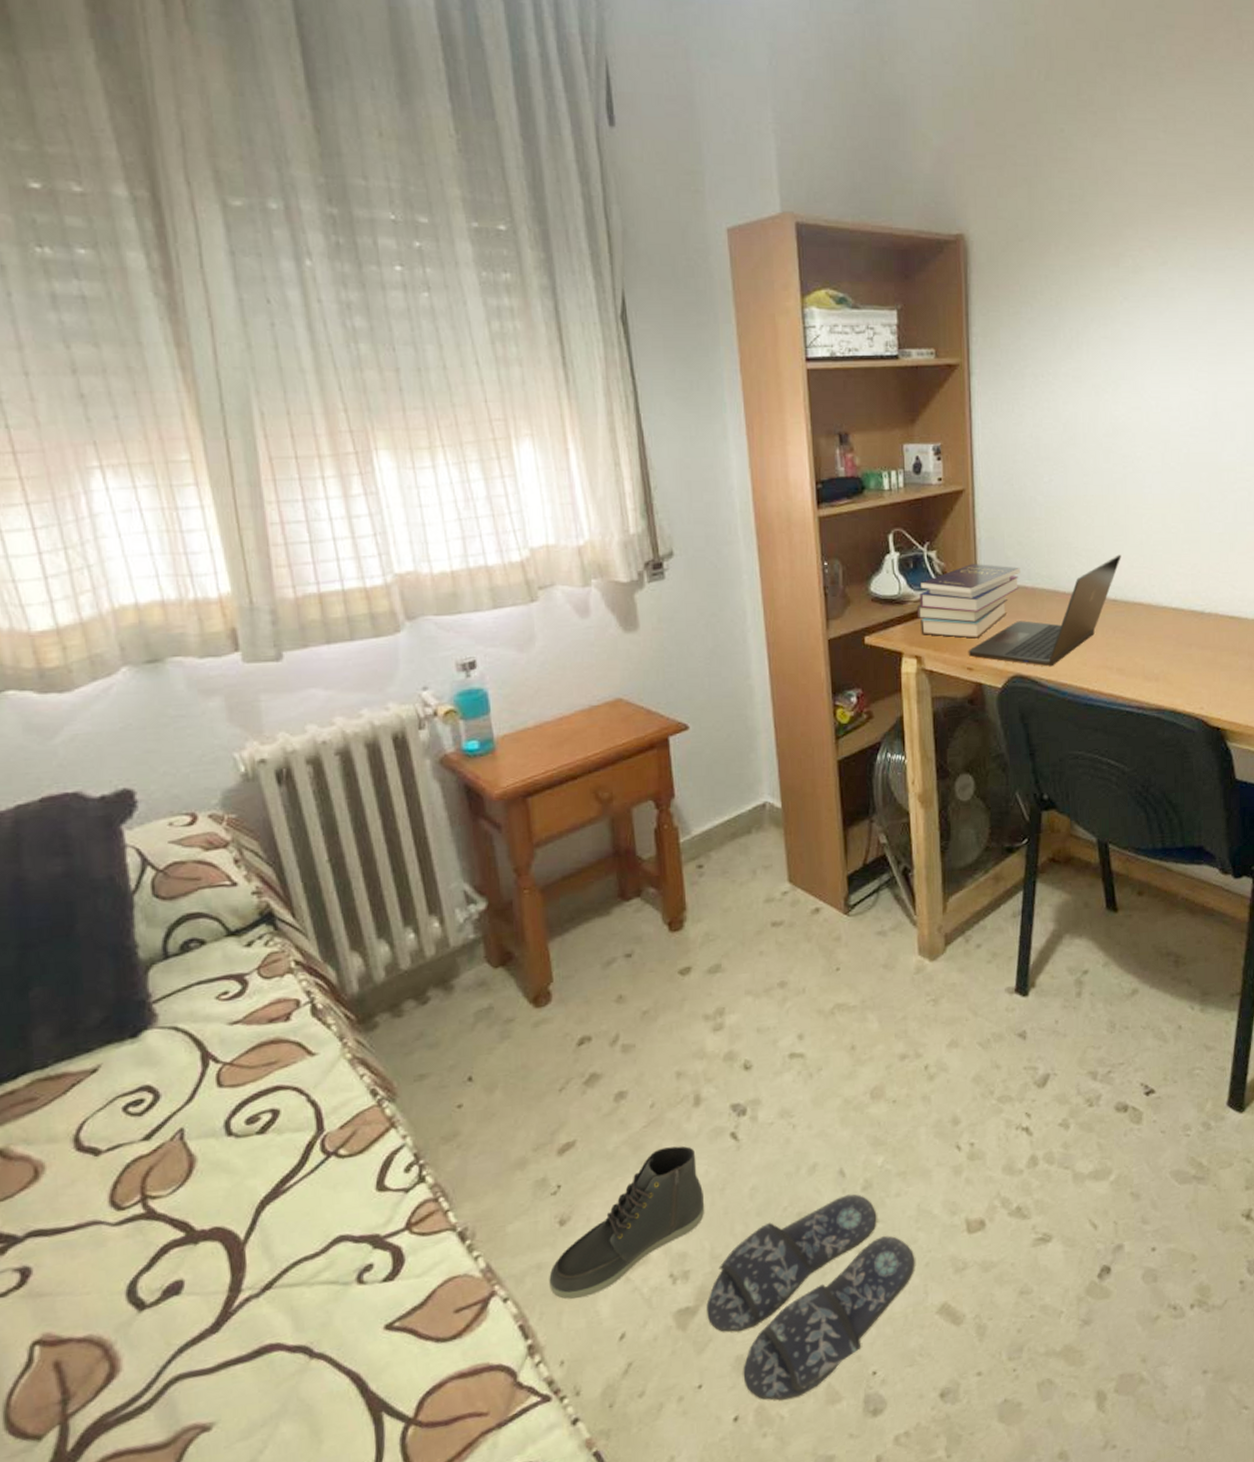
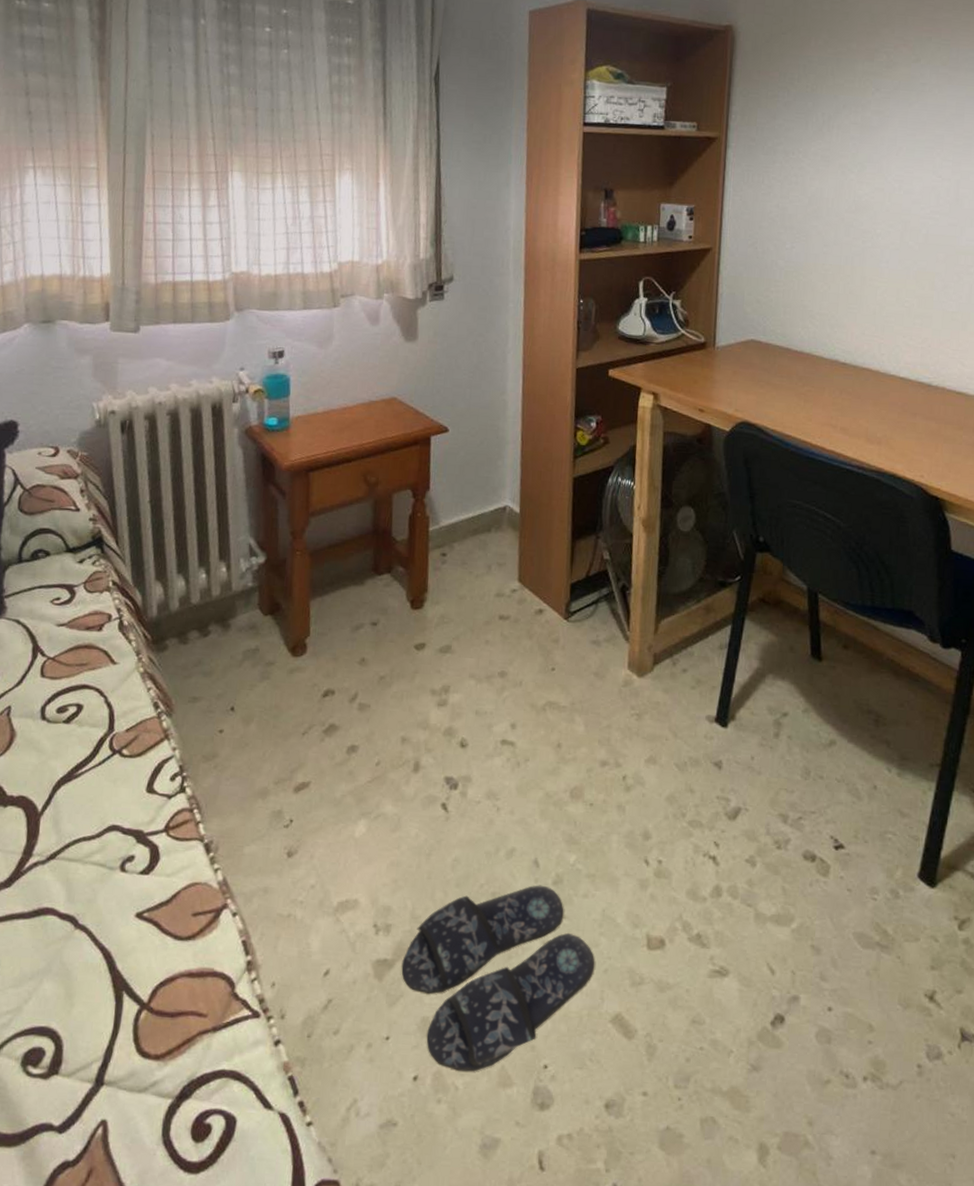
sneaker: present [549,1145,704,1300] -> none [272,805,412,928]
books: present [916,563,1021,639] -> none [657,314,757,383]
laptop: present [968,554,1121,667] -> none [701,321,854,418]

